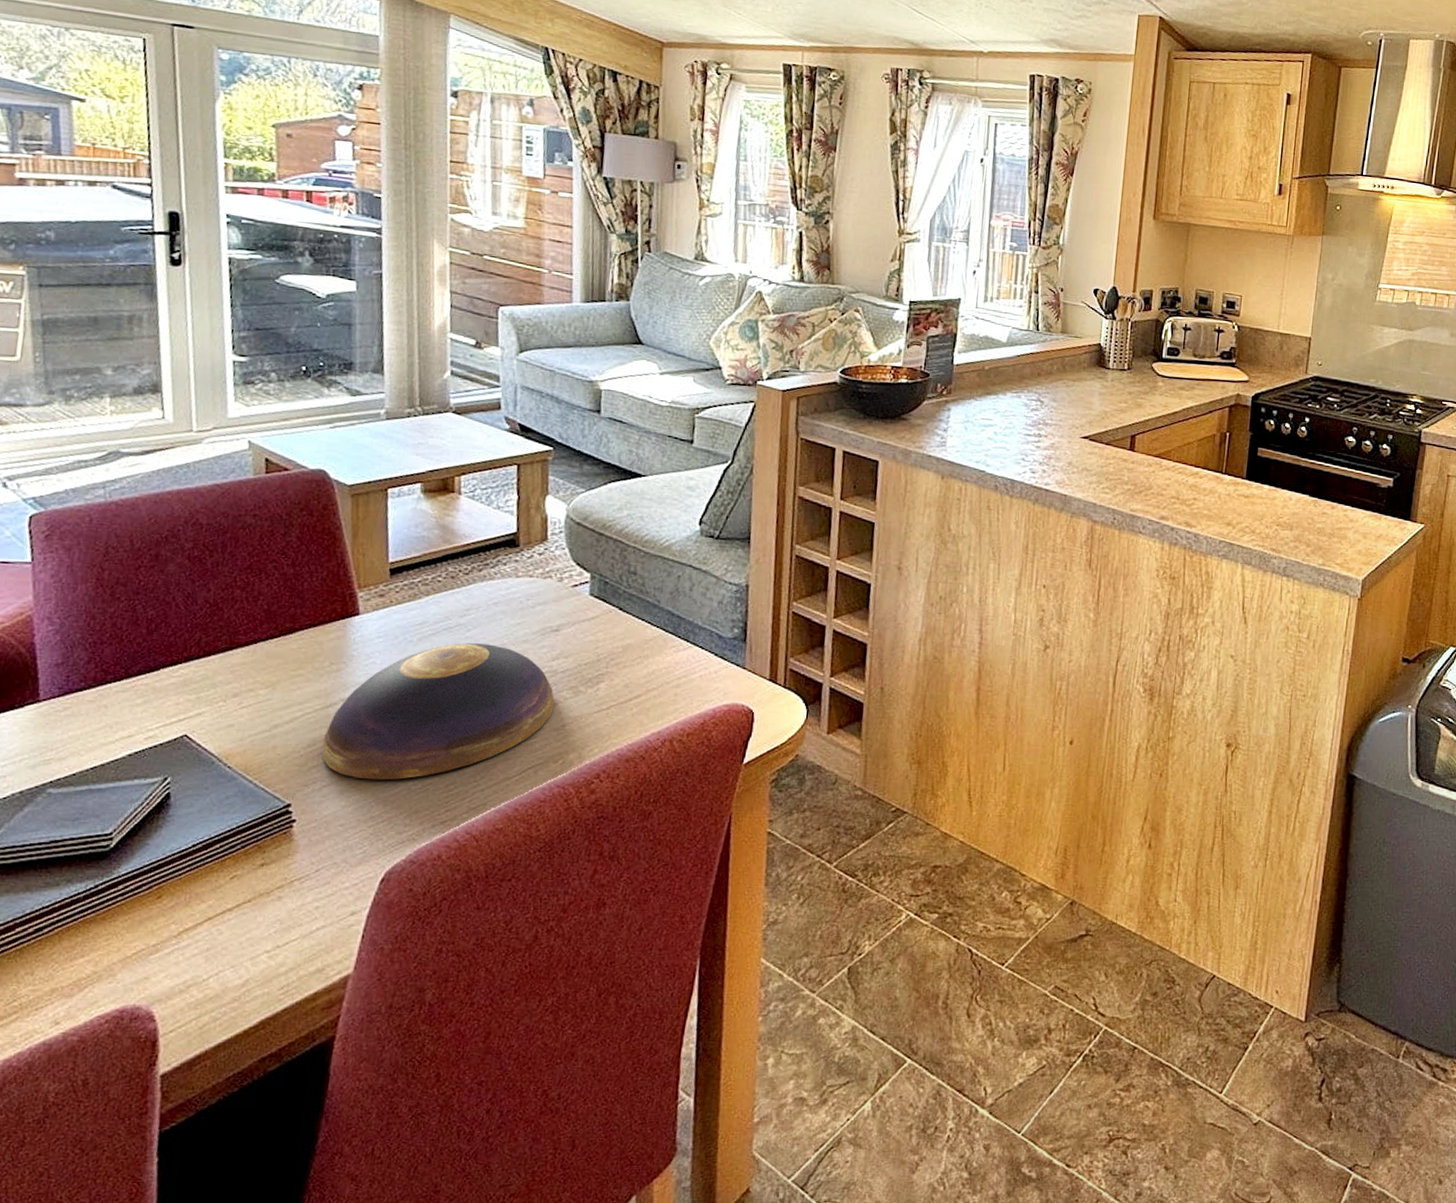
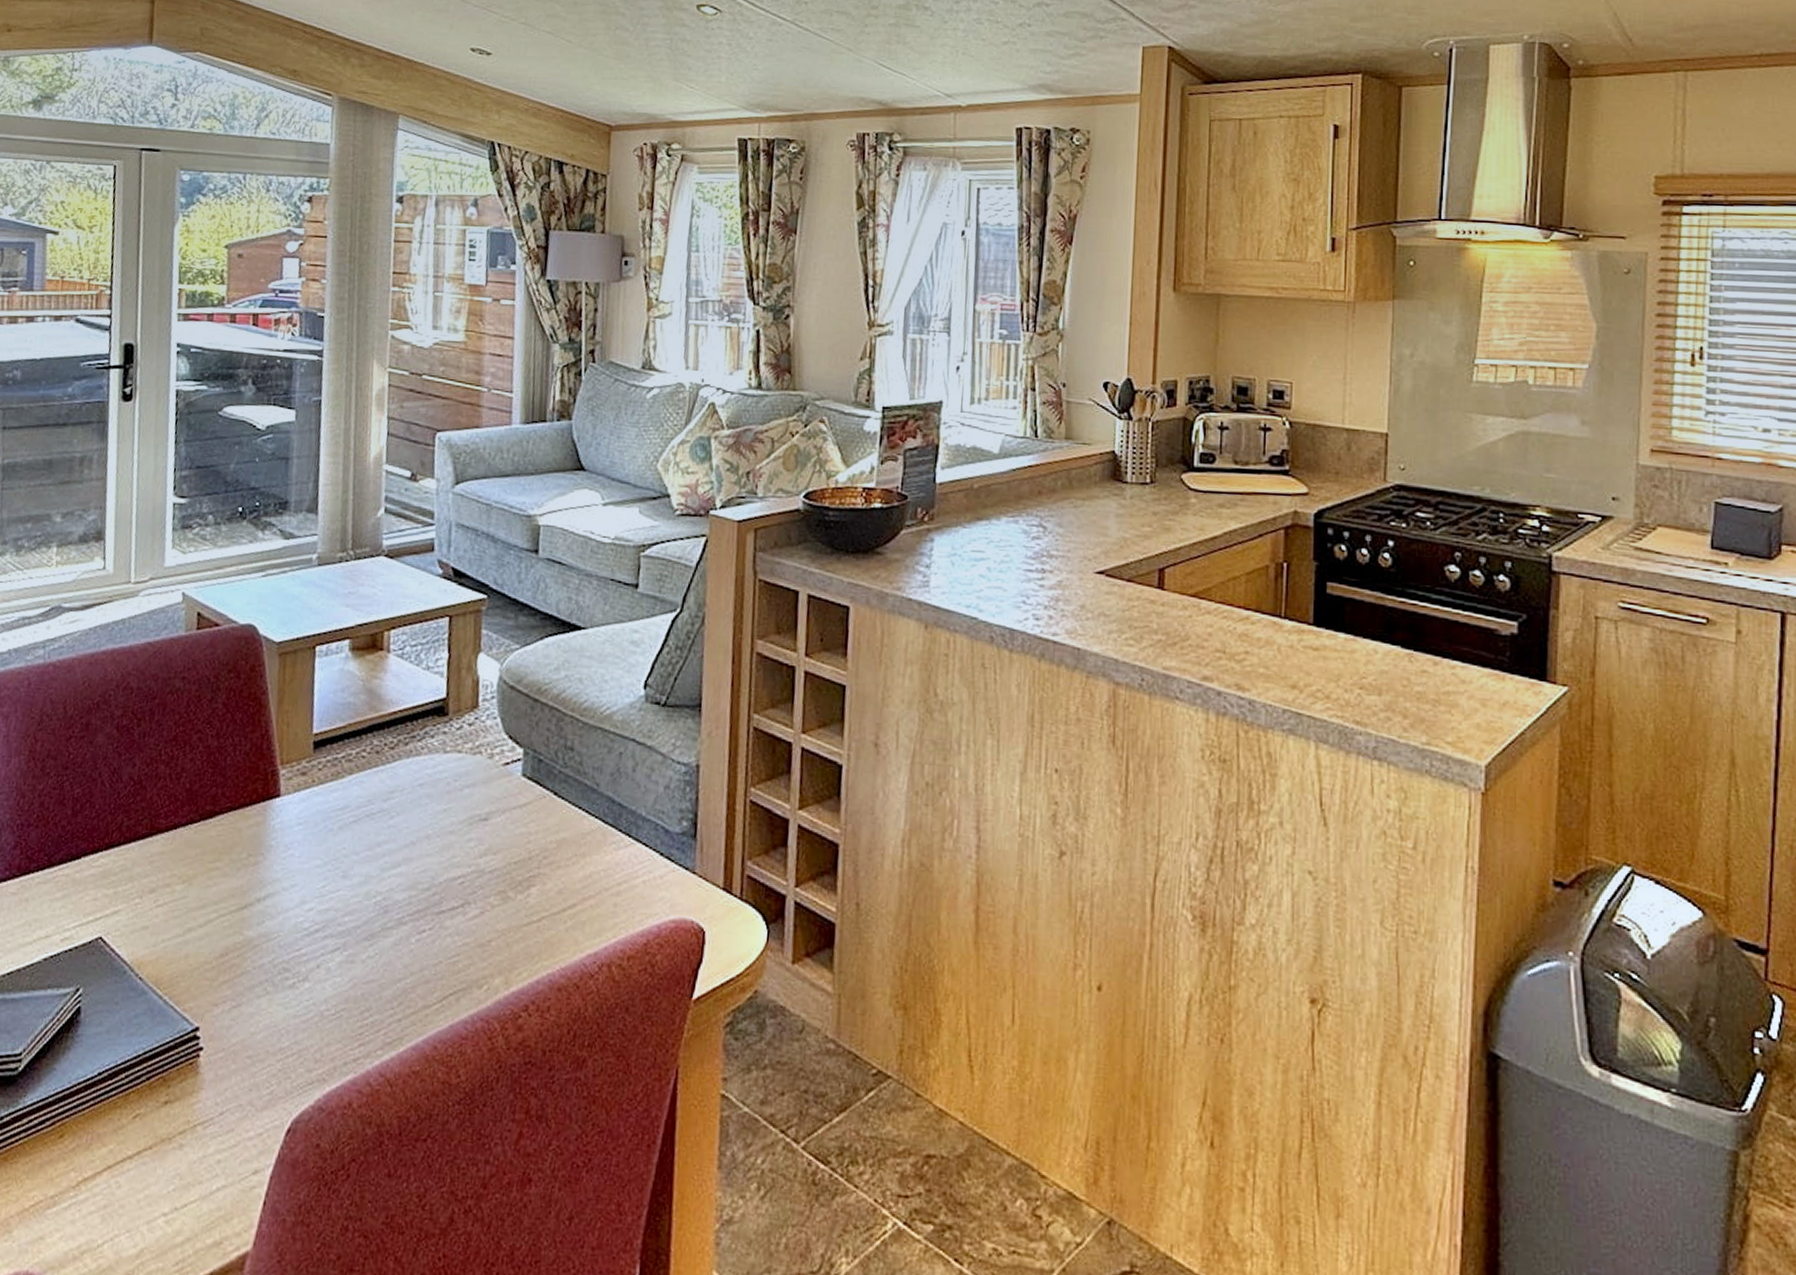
decorative bowl: present [322,643,555,780] -> none [234,833,481,1002]

